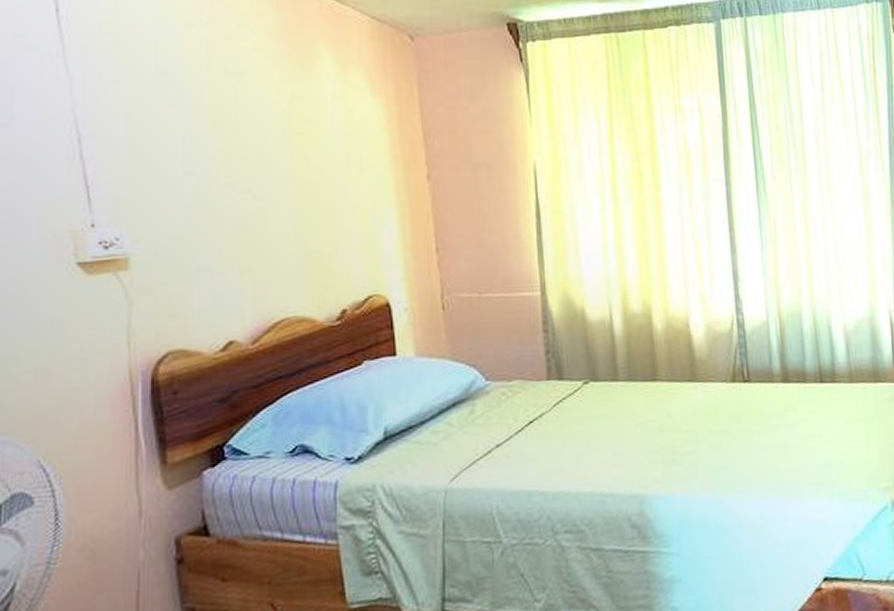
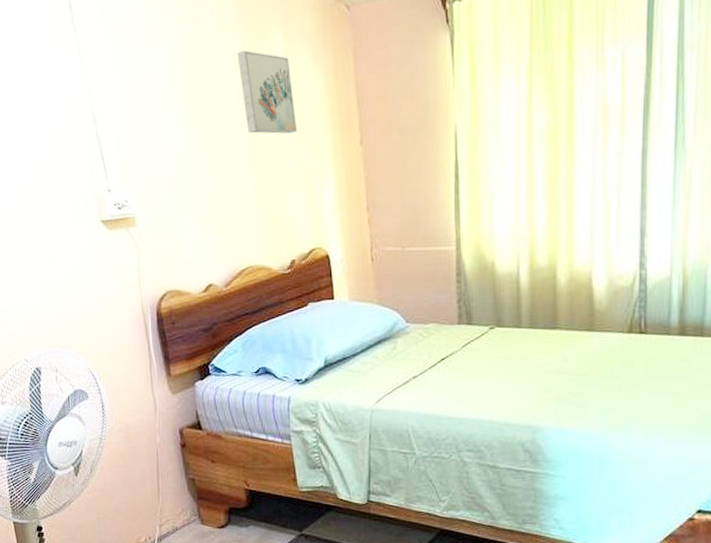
wall art: none [278,73,350,165] -> present [237,50,297,134]

